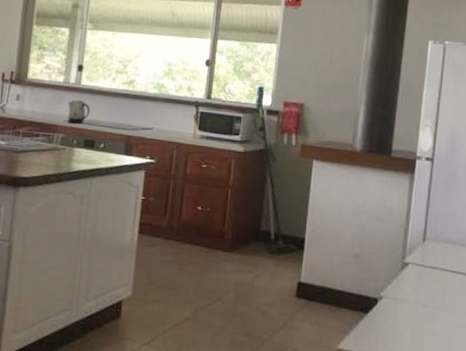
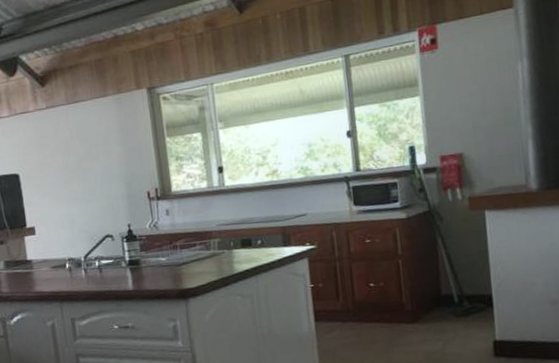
kettle: present [68,99,90,124] -> none [217,201,240,226]

